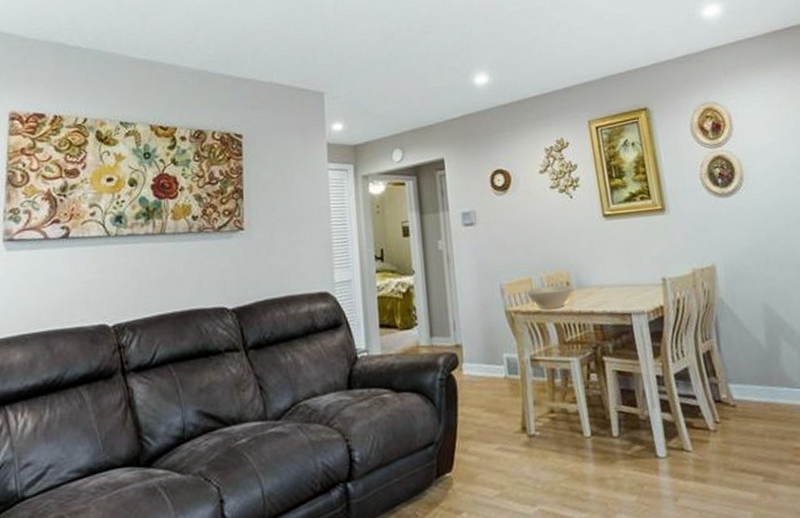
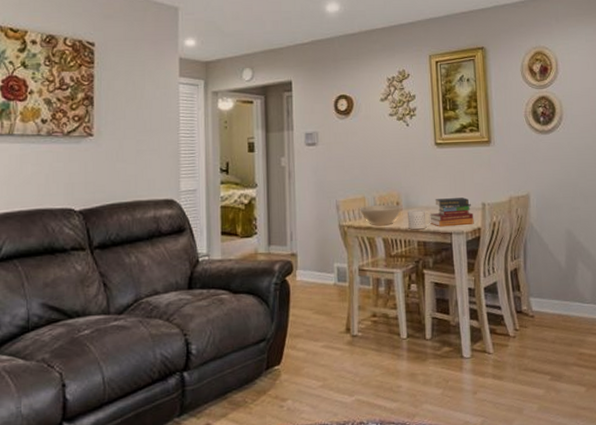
mug: none [578,288,608,312] -> present [406,209,432,230]
books: none [604,273,656,308] -> present [430,197,474,227]

